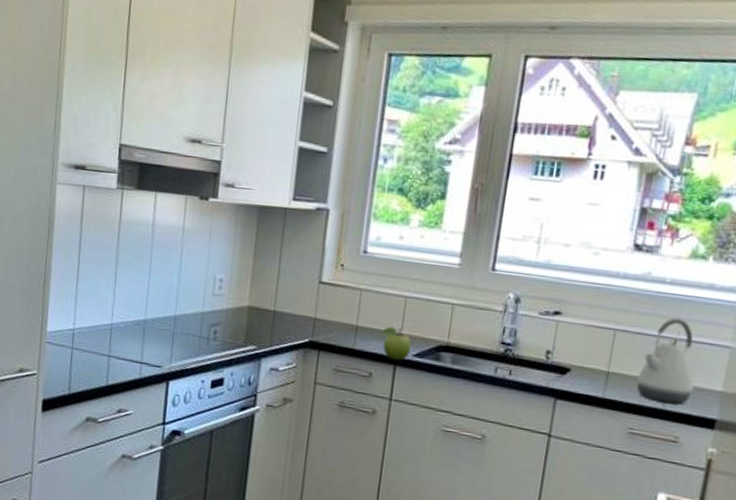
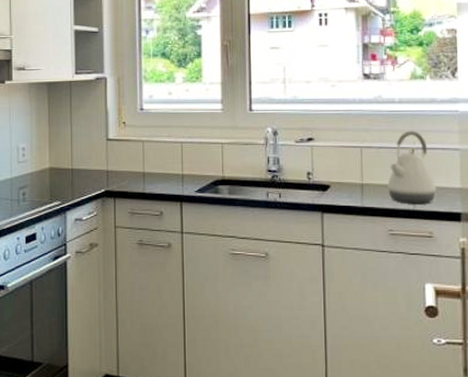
fruit: present [380,326,412,361] -> none [165,169,193,198]

